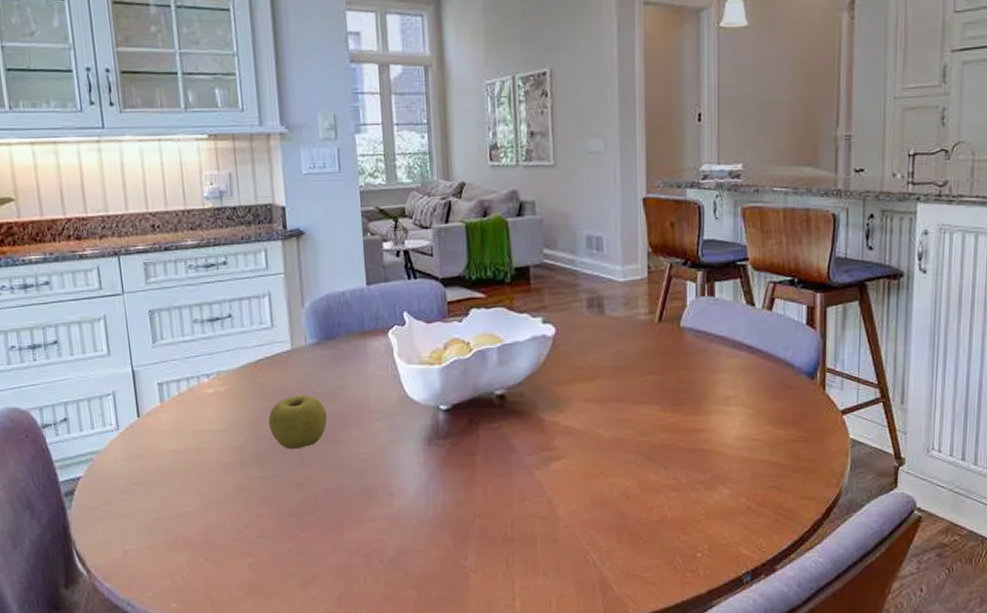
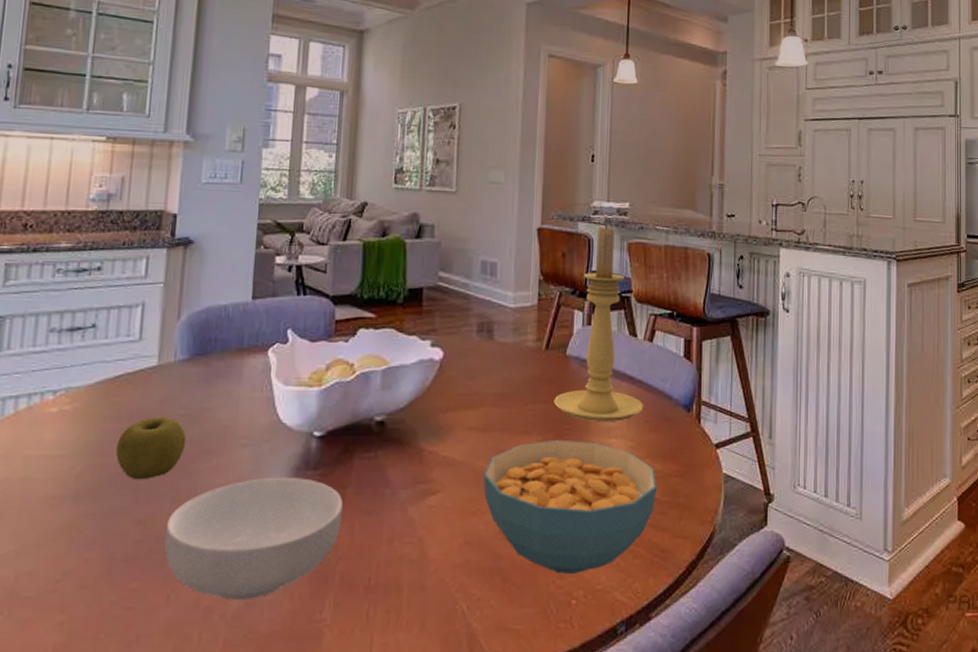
cereal bowl: none [321,445,475,549] -> present [164,477,344,601]
cereal bowl: none [604,408,780,531] -> present [483,439,657,575]
candle holder: none [670,187,764,391] -> present [554,223,644,421]

